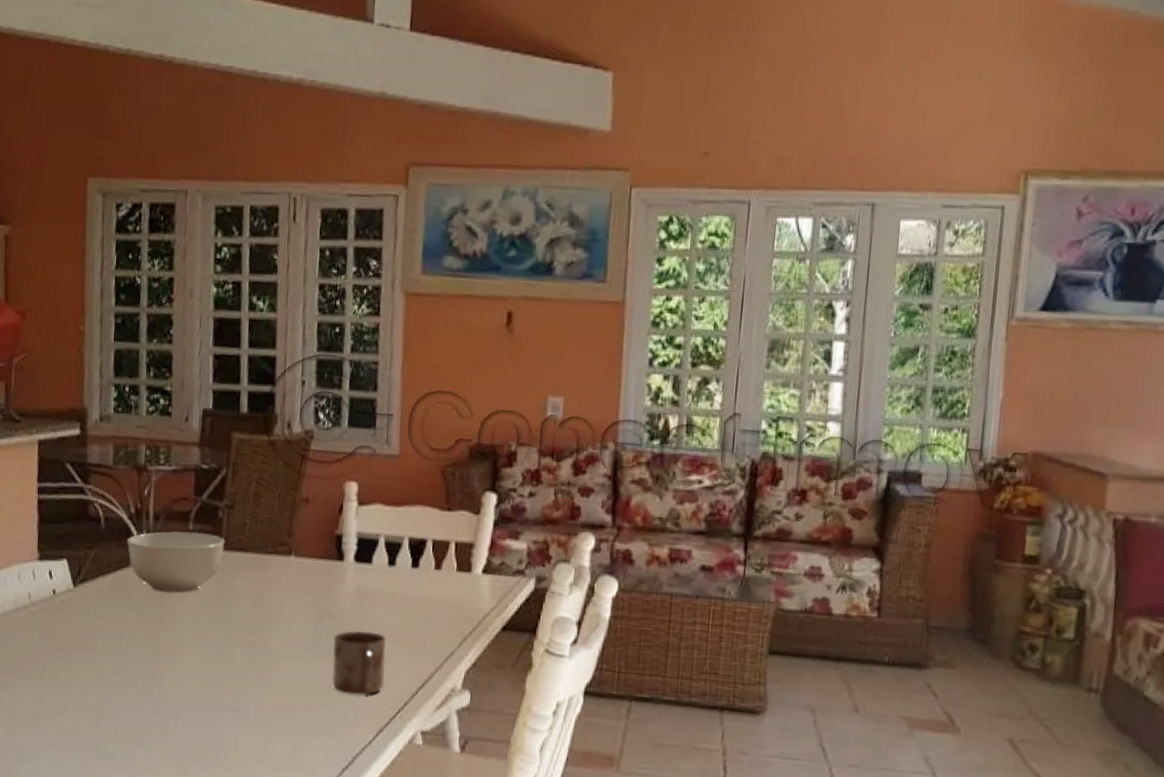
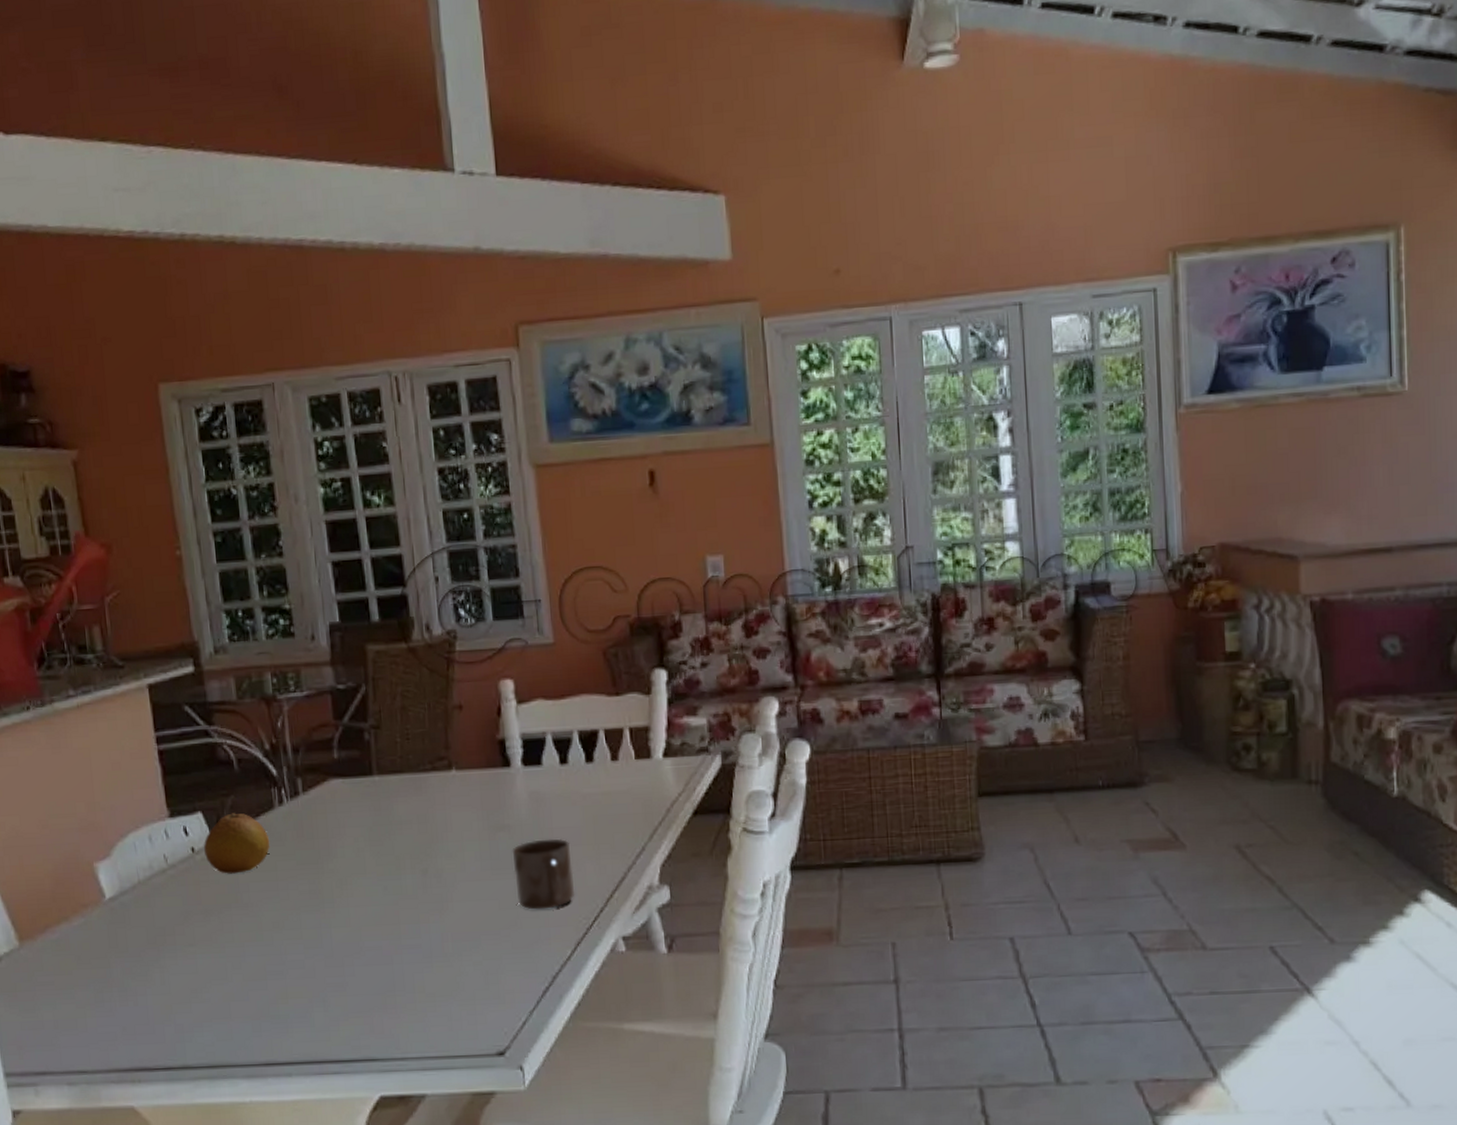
fruit: none [64,564,122,619] -> present [204,813,270,874]
bowl: present [127,531,225,594] -> none [266,759,377,831]

